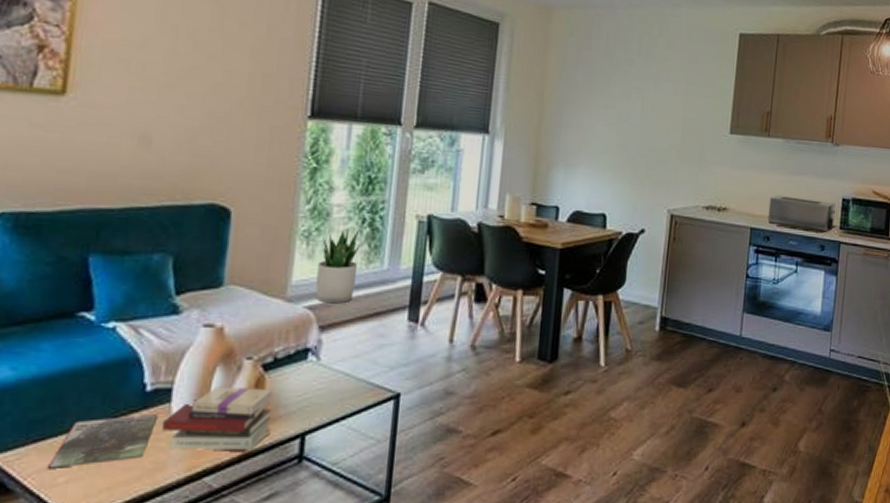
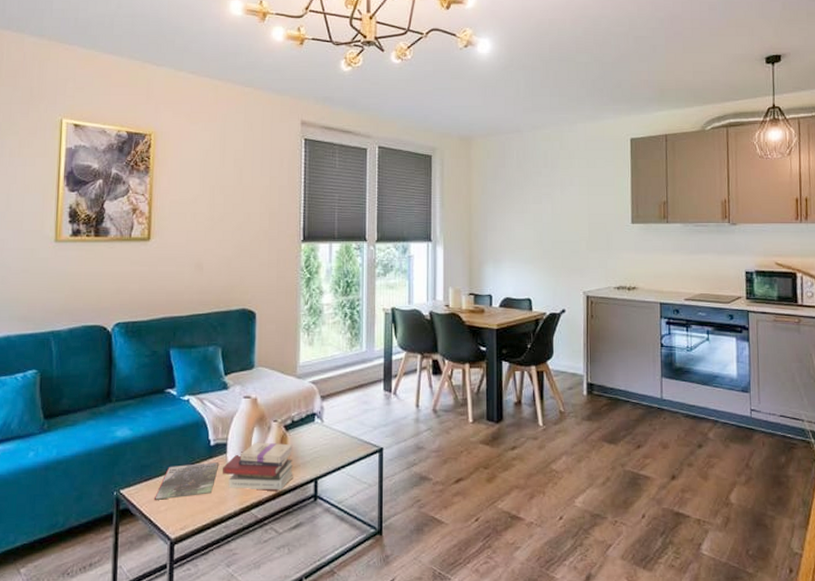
planter: present [315,228,360,304] -> none [316,321,345,379]
toaster: present [767,195,836,234] -> none [674,272,741,304]

